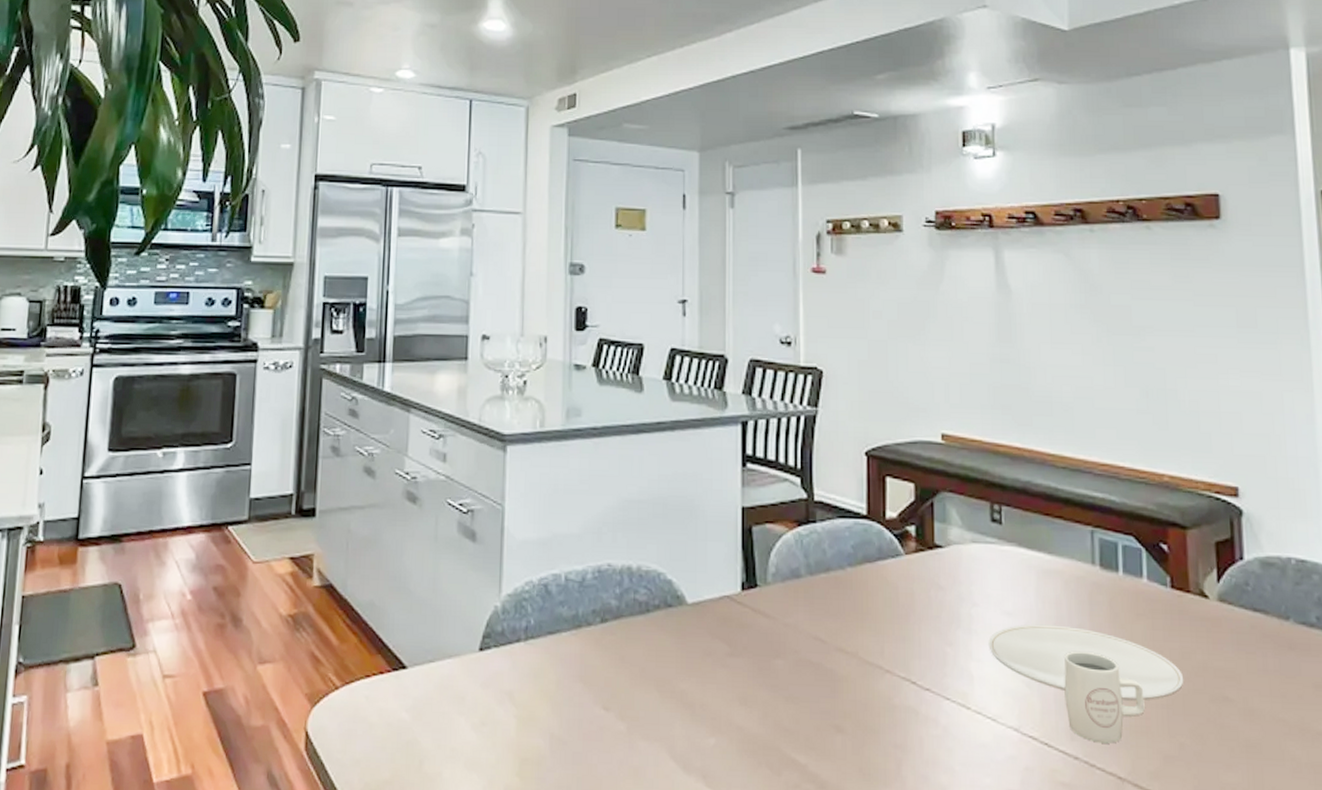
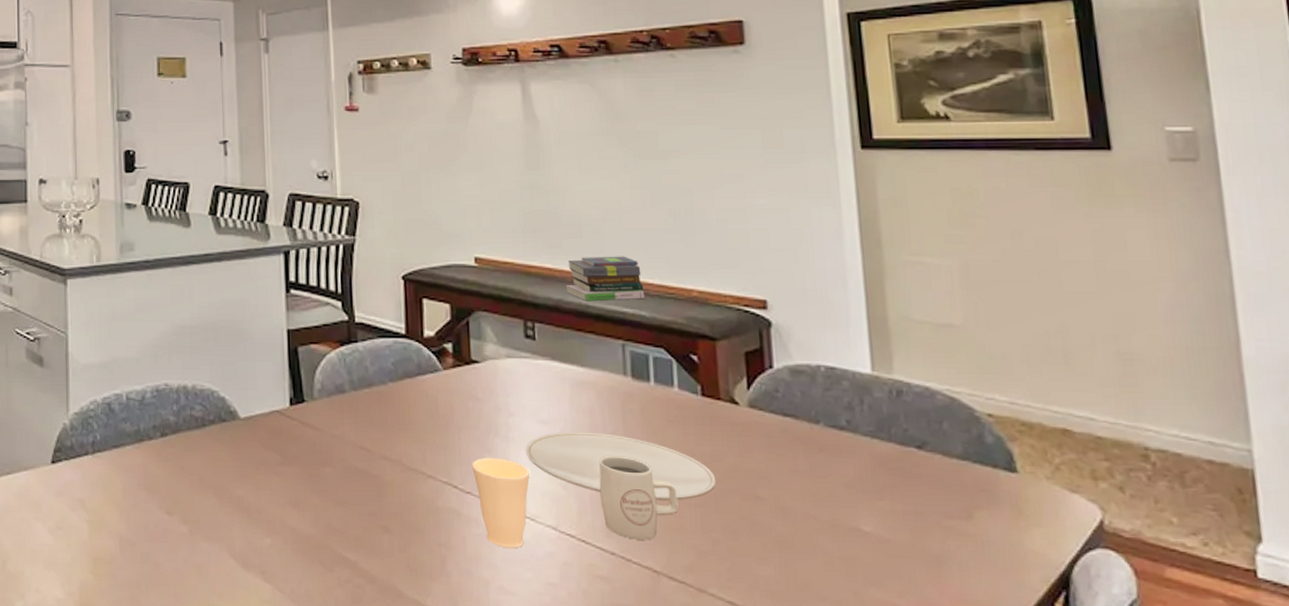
cup: none [932,650,992,752] -> present [472,457,530,549]
books: none [1034,436,1116,485] -> present [565,256,645,302]

